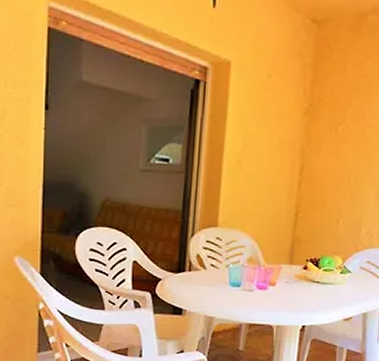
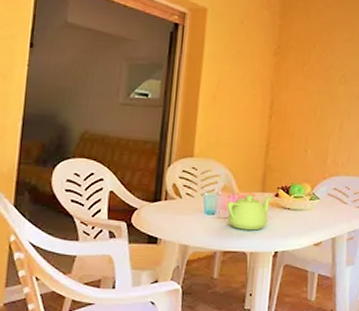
teapot: none [252,266,300,304] -> present [227,194,272,231]

